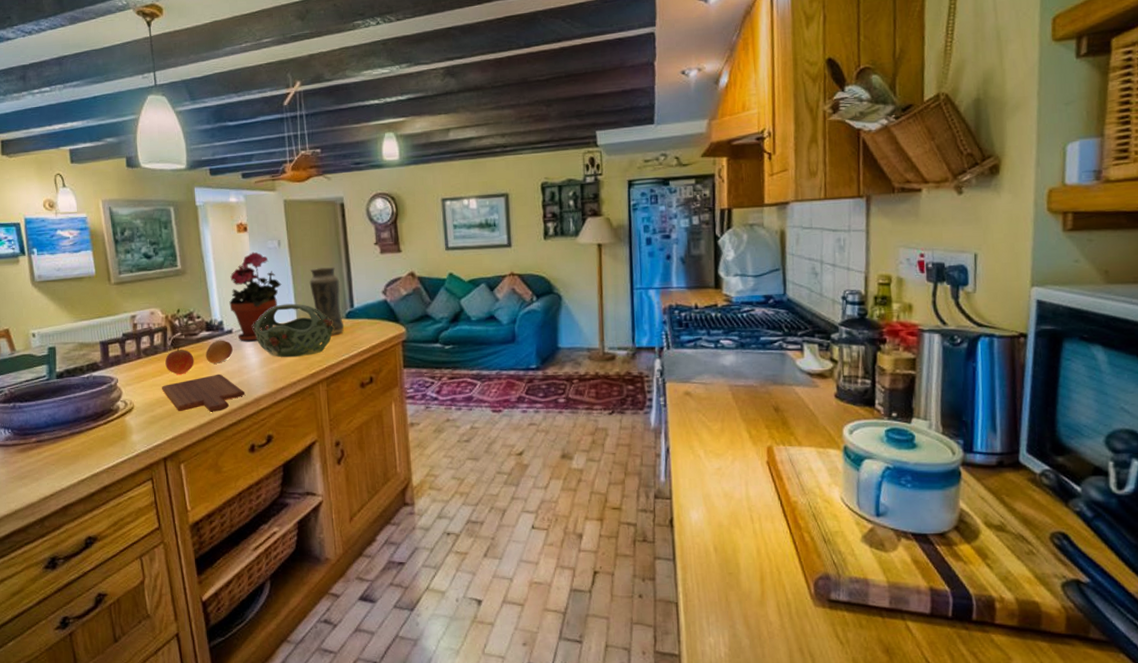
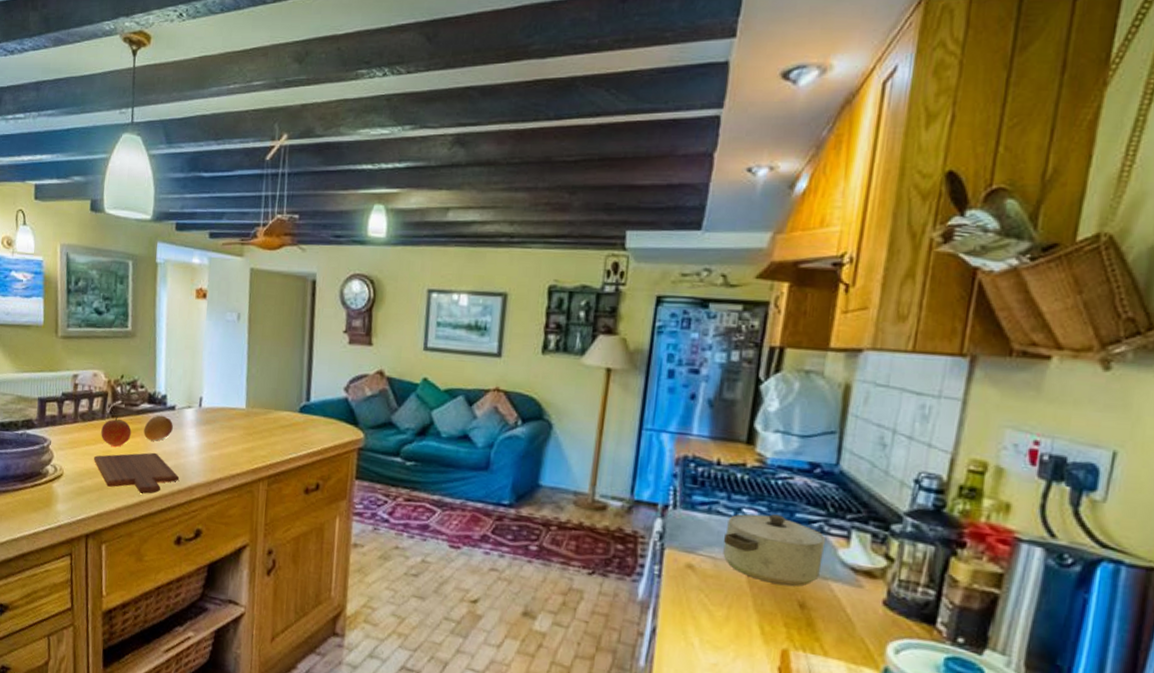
potted plant: present [229,252,282,342] -> none [176,322,235,423]
decorative basket: present [252,303,334,357] -> none [197,385,285,448]
vase: present [309,267,345,336] -> none [265,350,299,431]
cooking pot: none [709,341,786,396] -> present [723,514,826,586]

